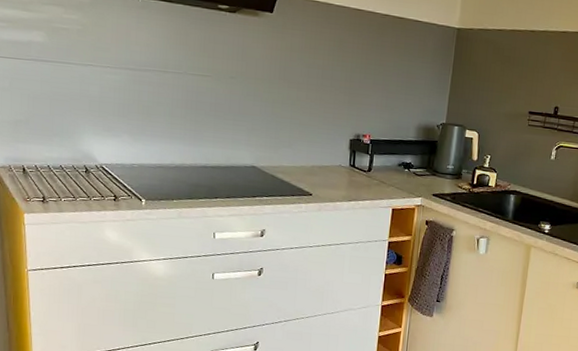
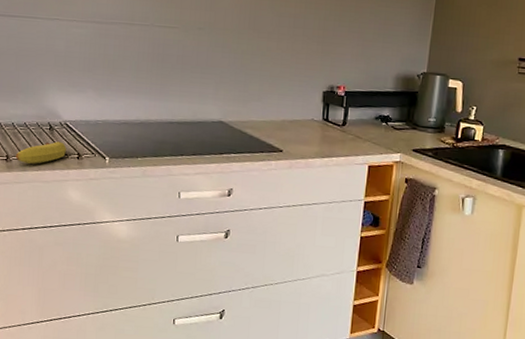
fruit: none [52,184,103,205] -> present [15,141,66,164]

